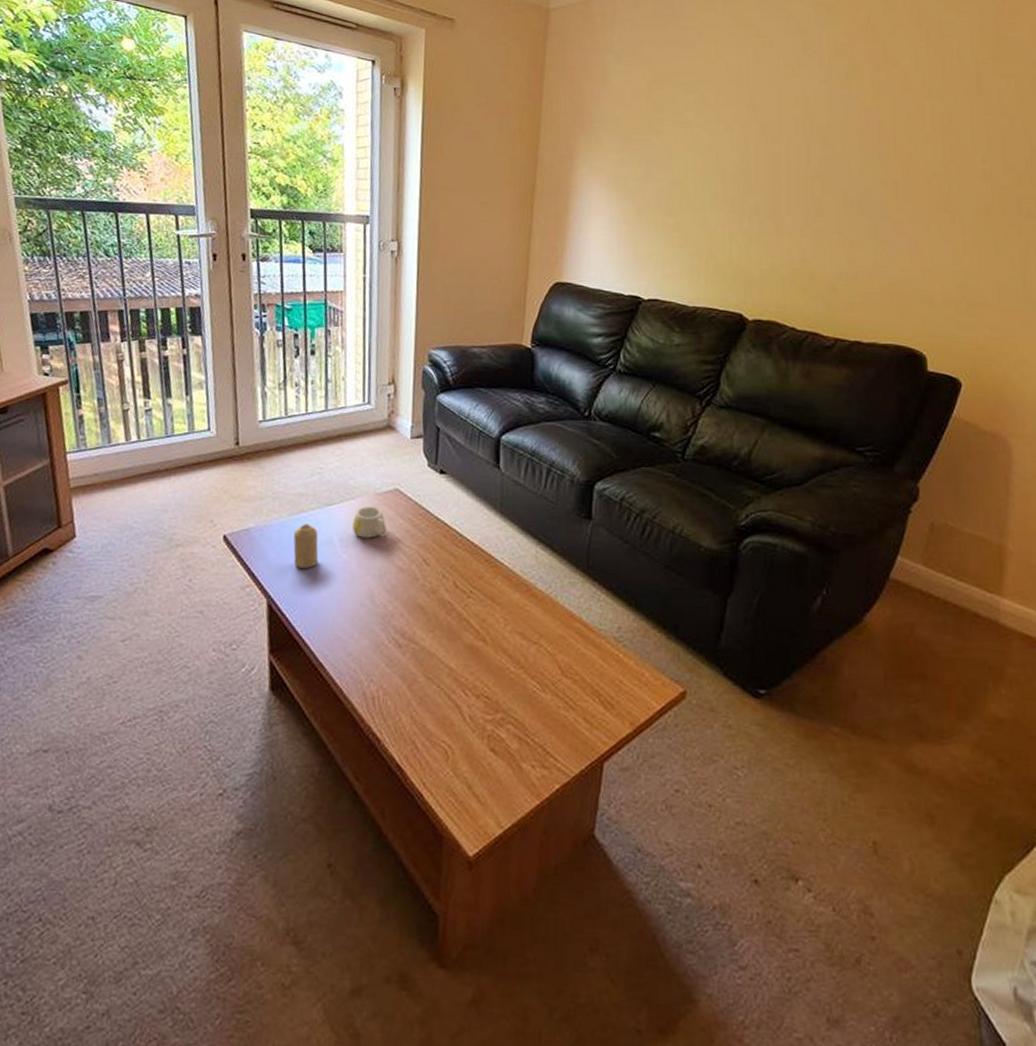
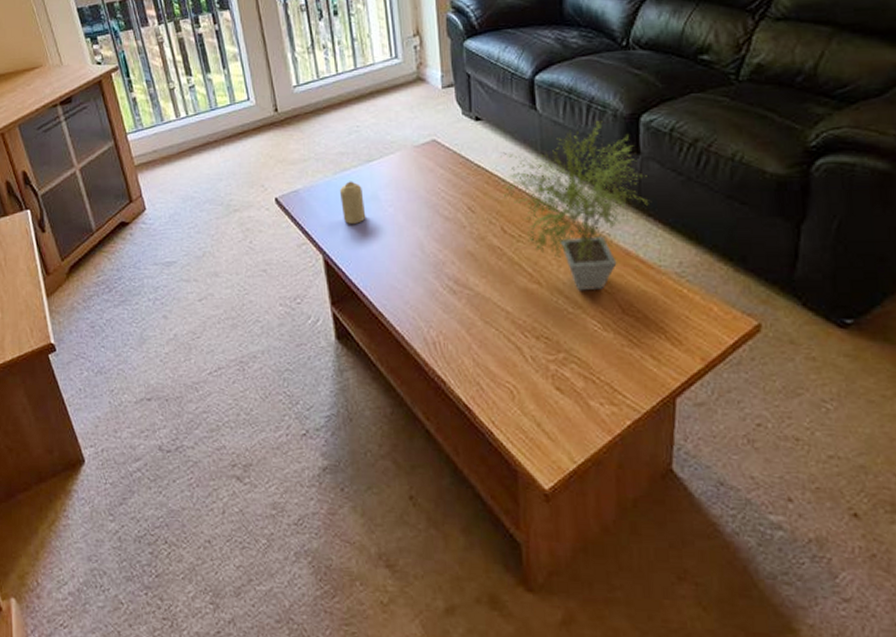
mug: present [351,506,388,538] -> none [394,158,429,191]
potted plant: none [459,483,599,652] -> present [499,120,652,291]

